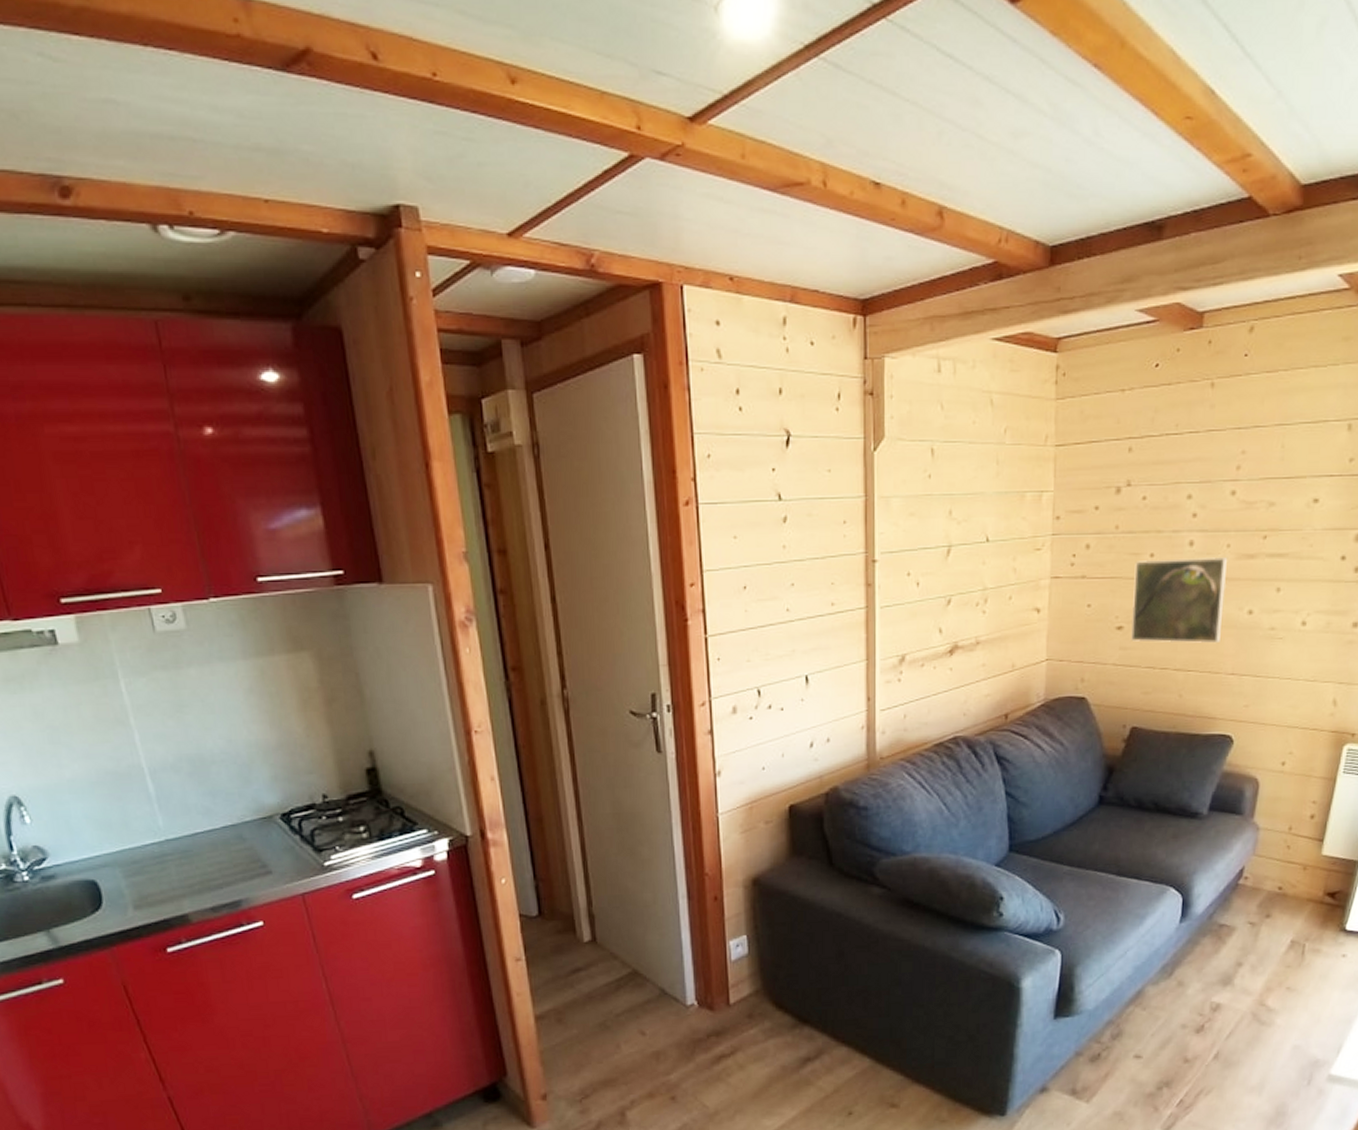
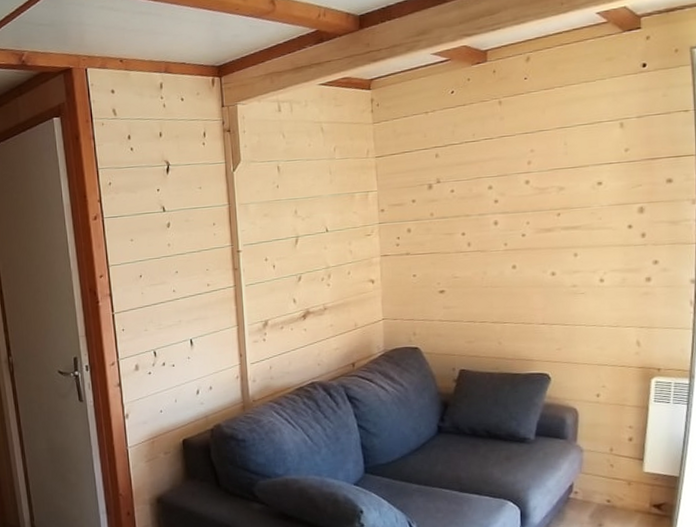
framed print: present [1130,557,1227,644] -> none [450,232,530,302]

